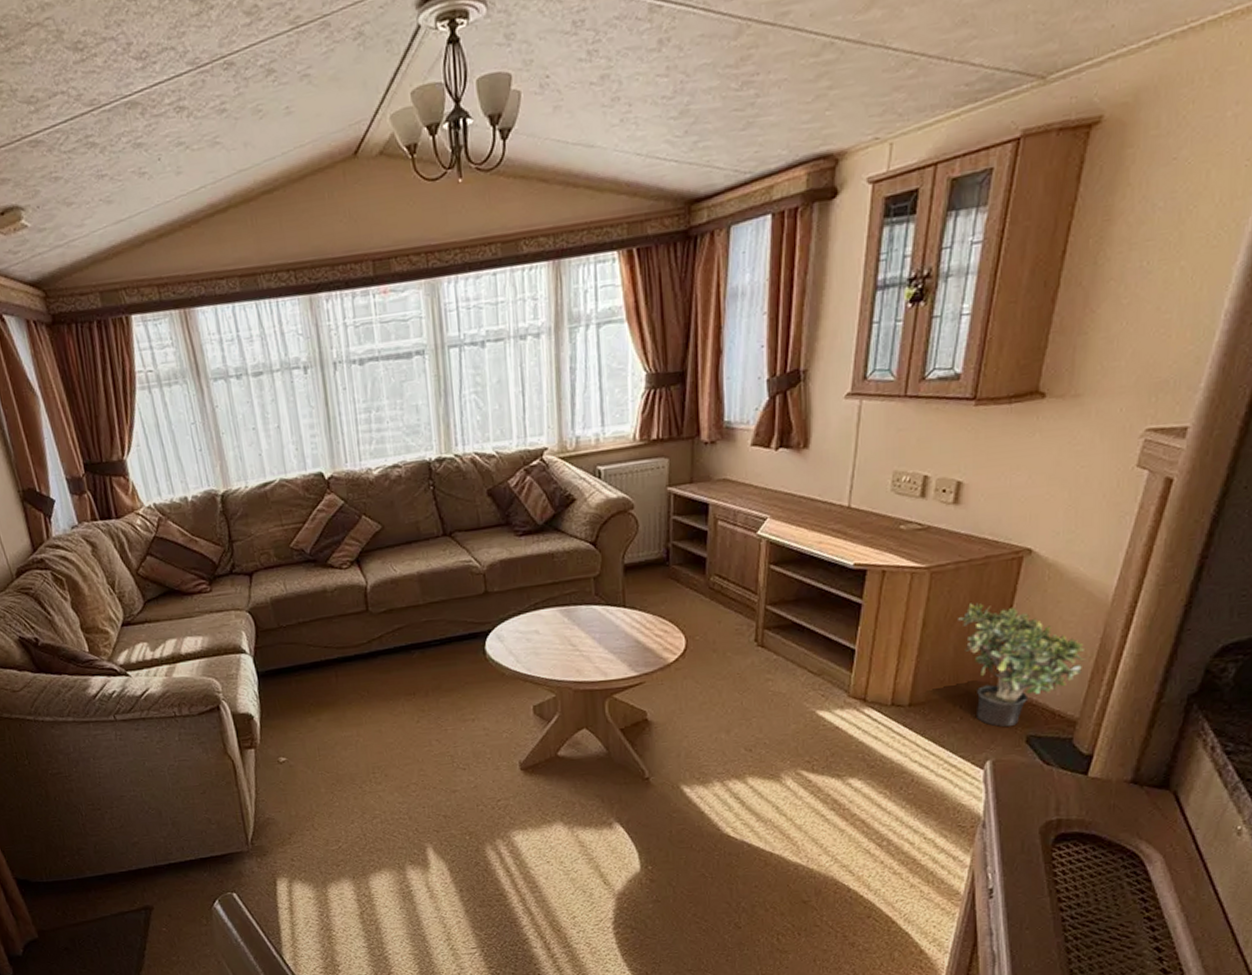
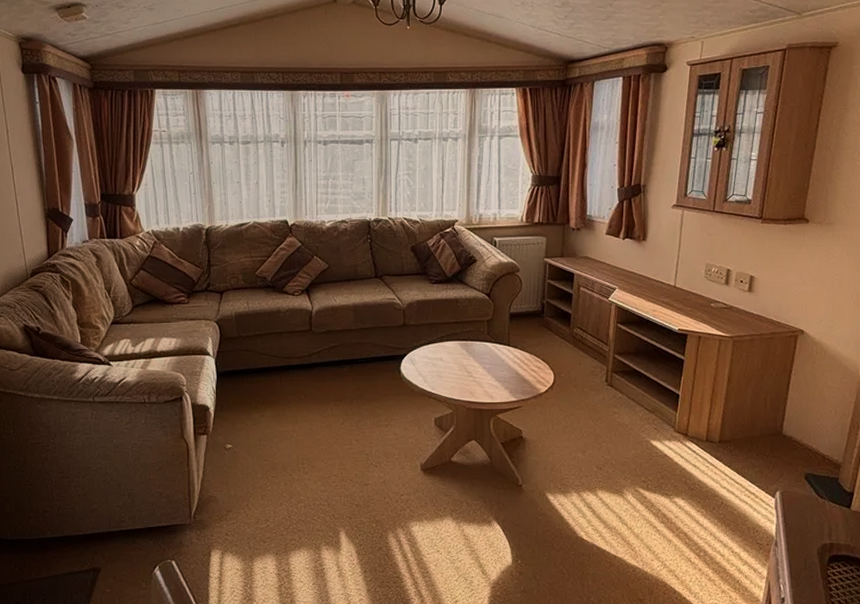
potted plant: present [958,602,1087,727] -> none [753,366,846,465]

